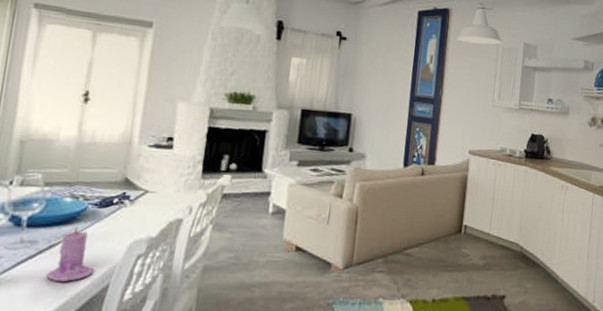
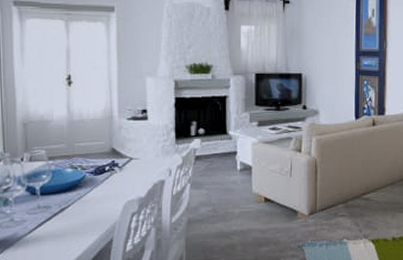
candle: present [46,227,95,283] -> none [63,192,99,239]

